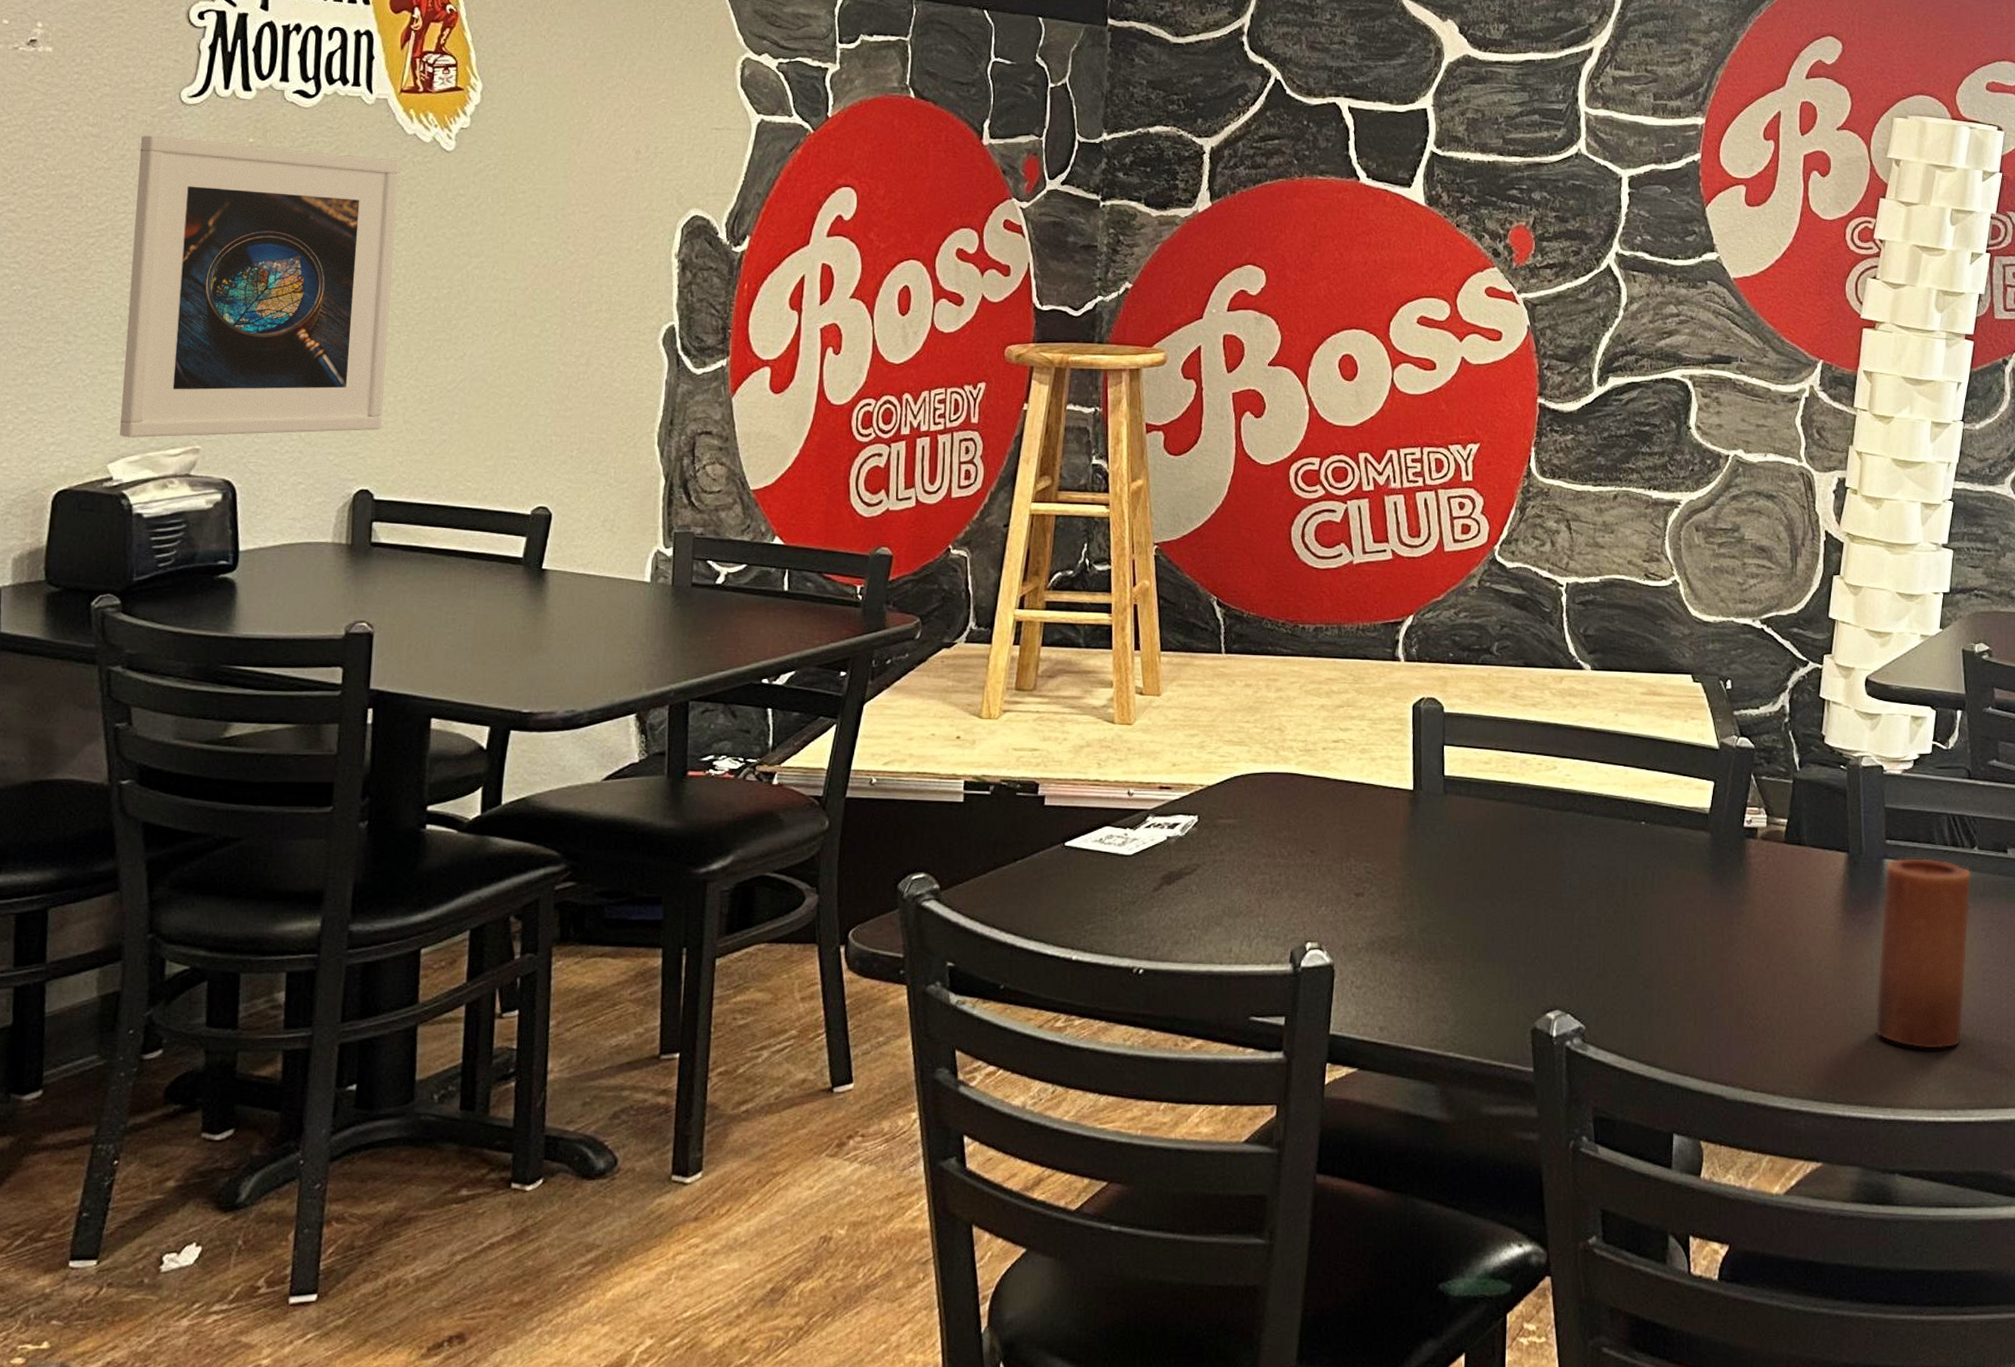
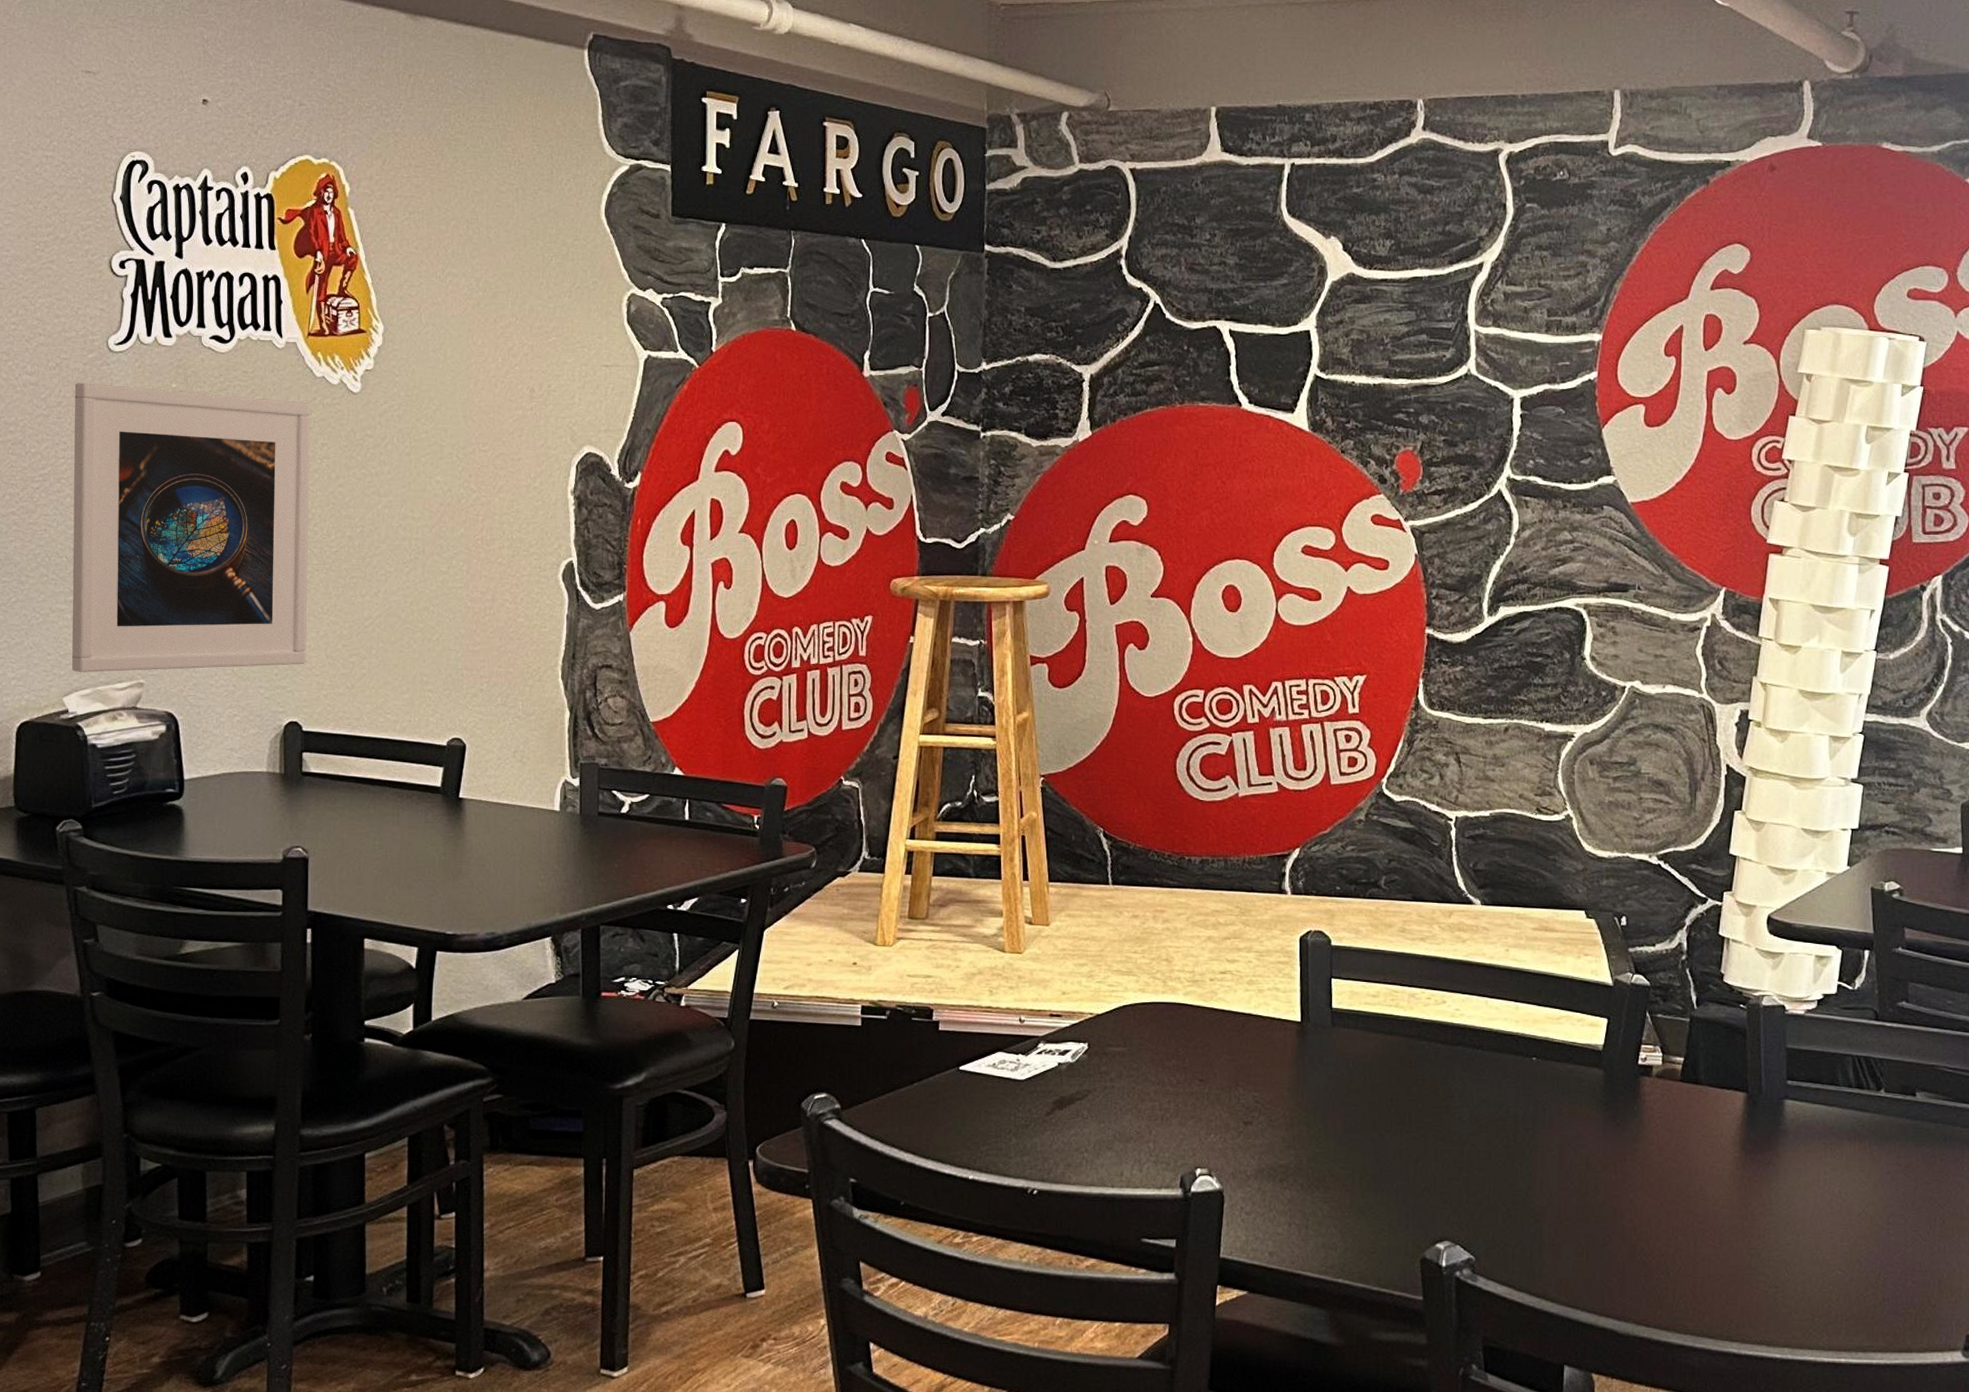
candle: present [1874,857,1971,1050] -> none [1772,1098,1877,1292]

